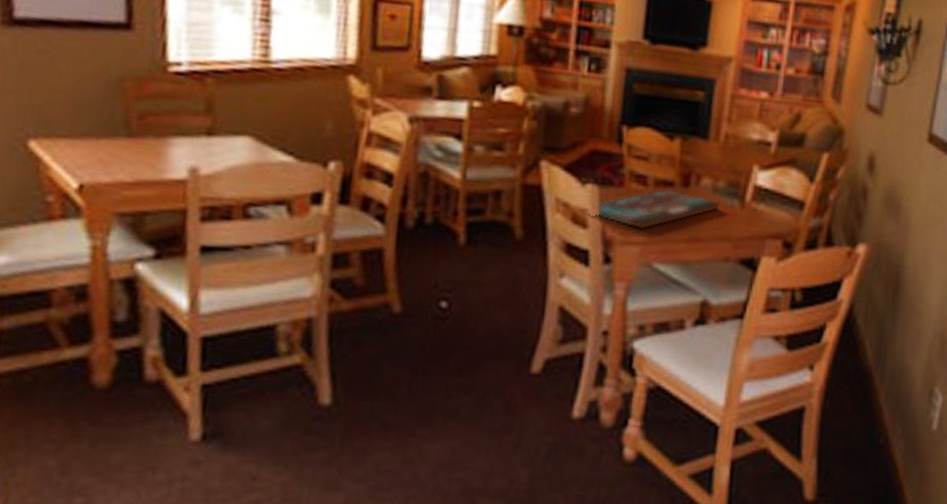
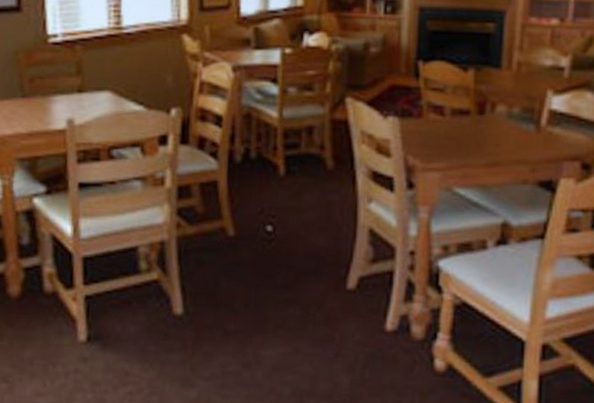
board game: present [596,189,720,230] -> none [398,117,516,157]

